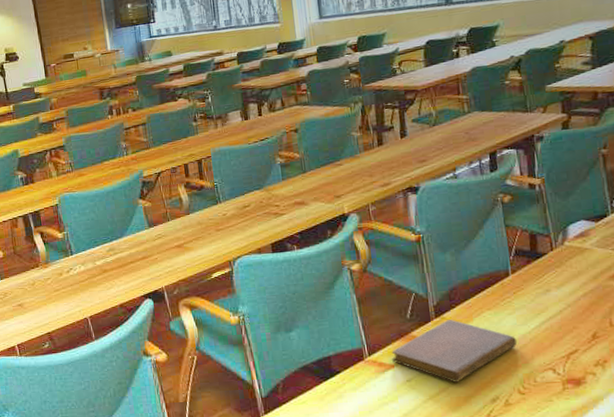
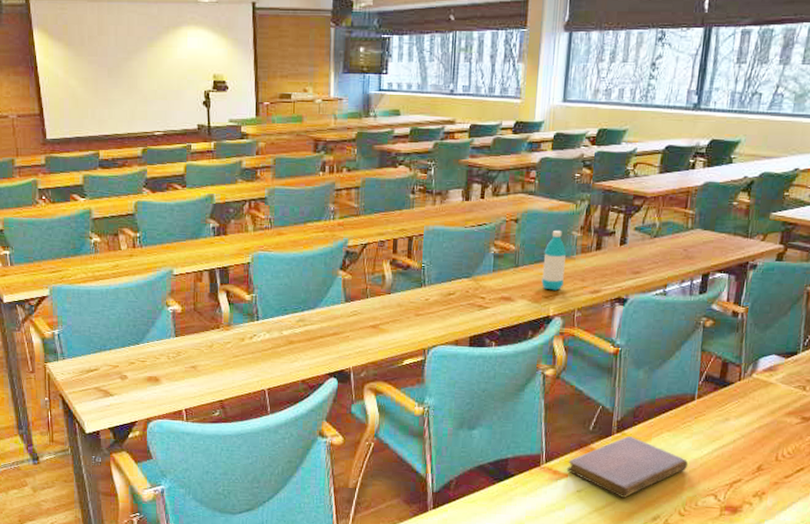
water bottle: none [328,133,353,190] -> present [541,230,567,291]

